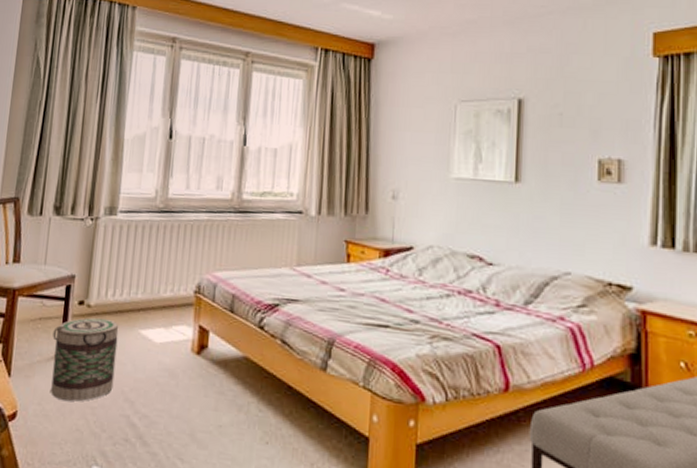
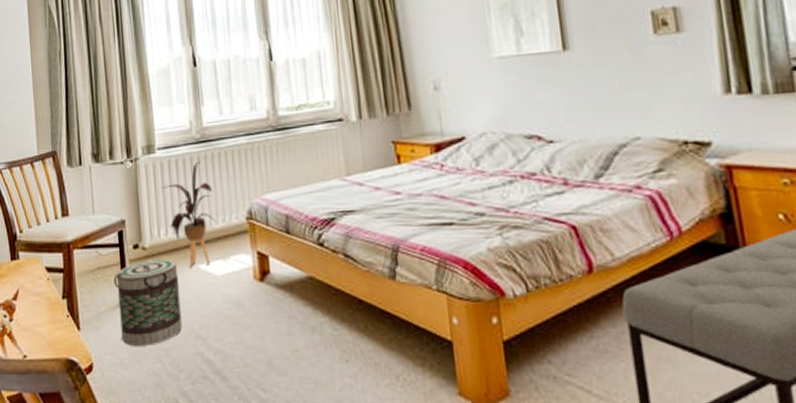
house plant: none [116,230,166,333] -> present [160,162,216,269]

